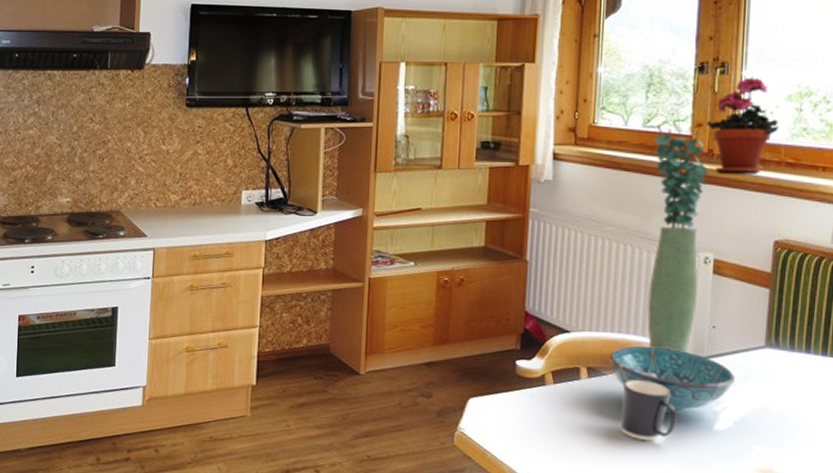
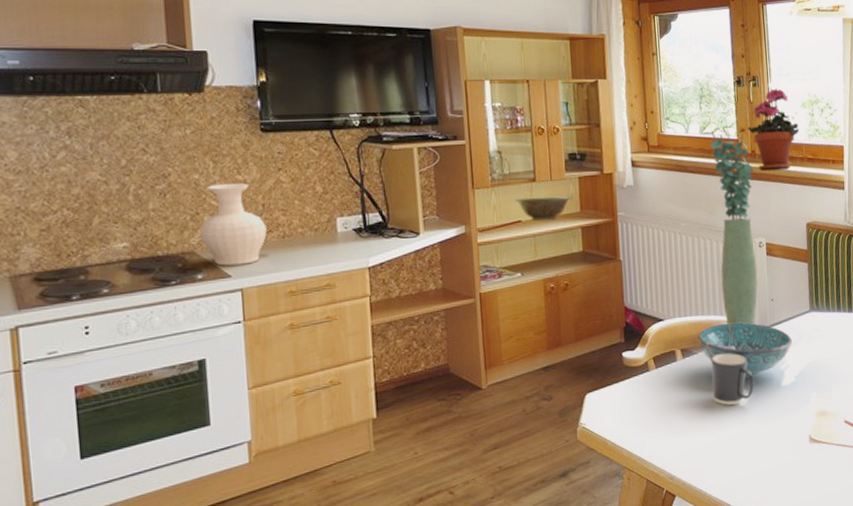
vase: none [126,152,181,227] -> present [200,183,267,266]
decorative bowl: none [417,185,480,211] -> present [514,196,572,222]

